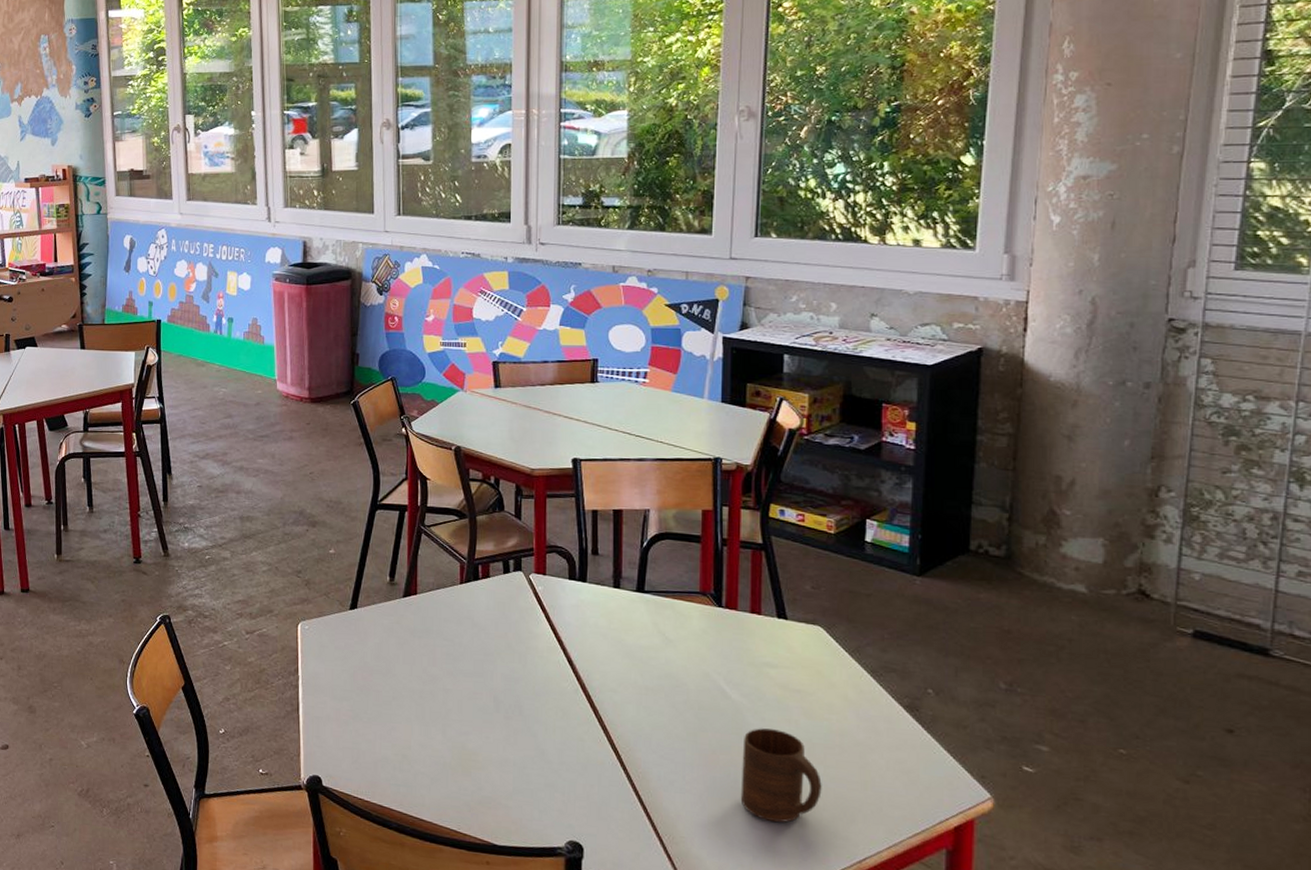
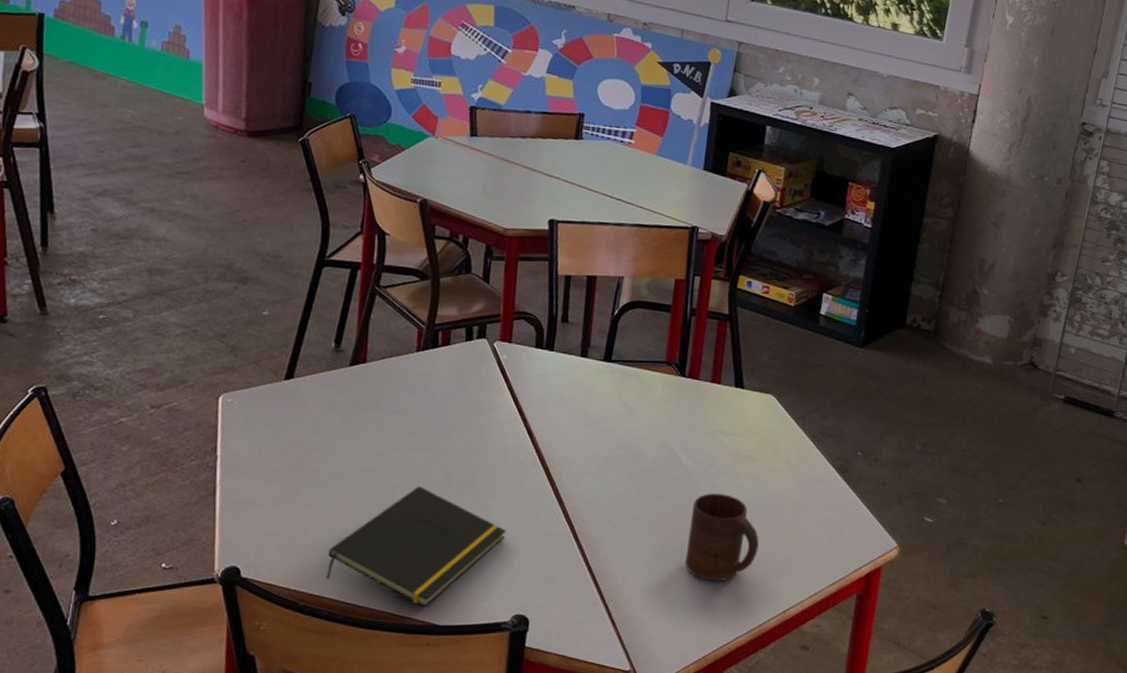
notepad: none [393,709,555,827] -> present [325,486,507,607]

